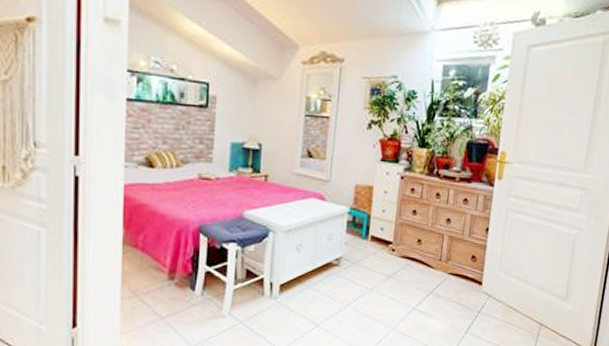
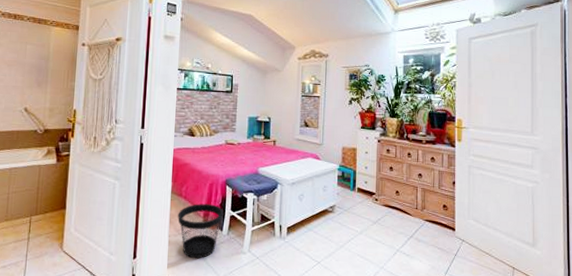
wastebasket: none [133,257,196,326] -> present [178,204,223,259]

